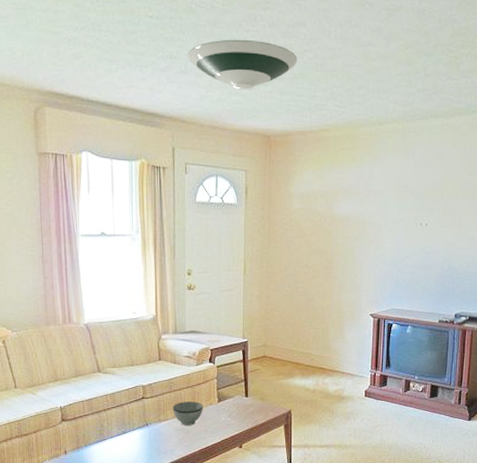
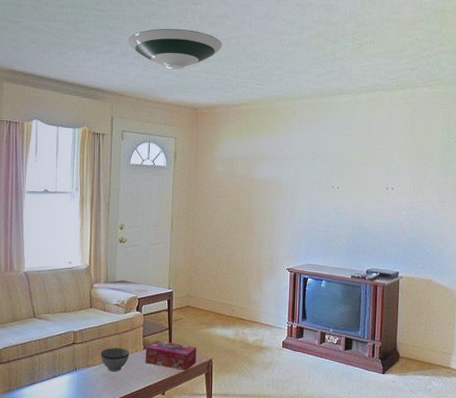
tissue box: none [220,392,275,423] -> present [145,340,197,371]

